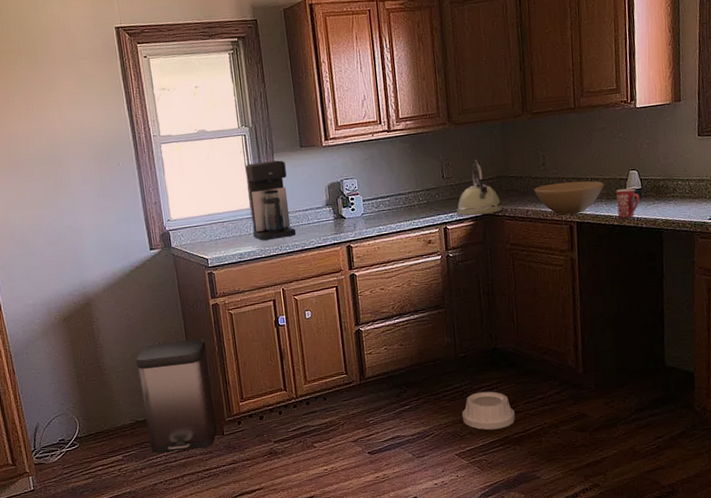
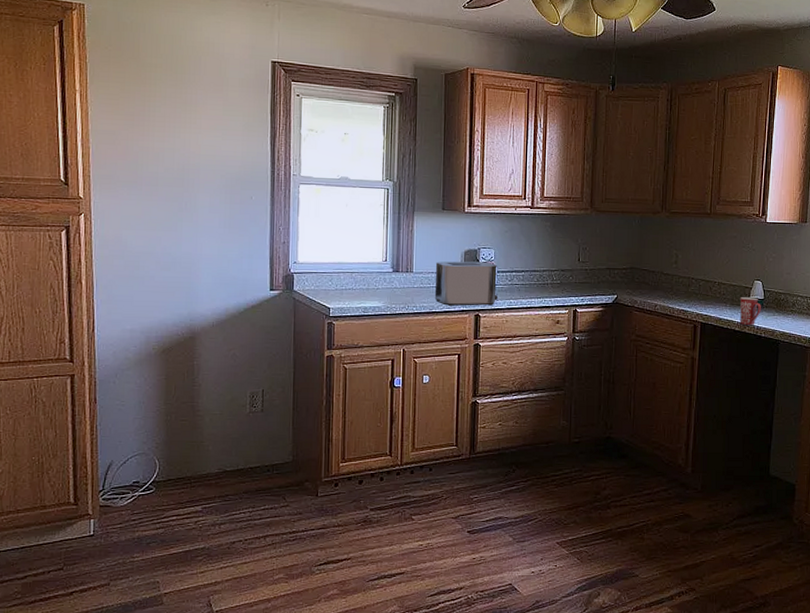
pedal bin: present [135,338,217,453] -> none [234,389,314,509]
coffee maker: present [245,160,297,241] -> none [381,218,426,298]
toaster: none [301,192,367,242] -> present [434,261,497,307]
kettle: present [456,160,503,216] -> none [587,248,633,303]
pet bowl: present [461,391,515,430] -> none [568,480,621,521]
bowl: present [534,181,604,215] -> none [664,282,730,315]

